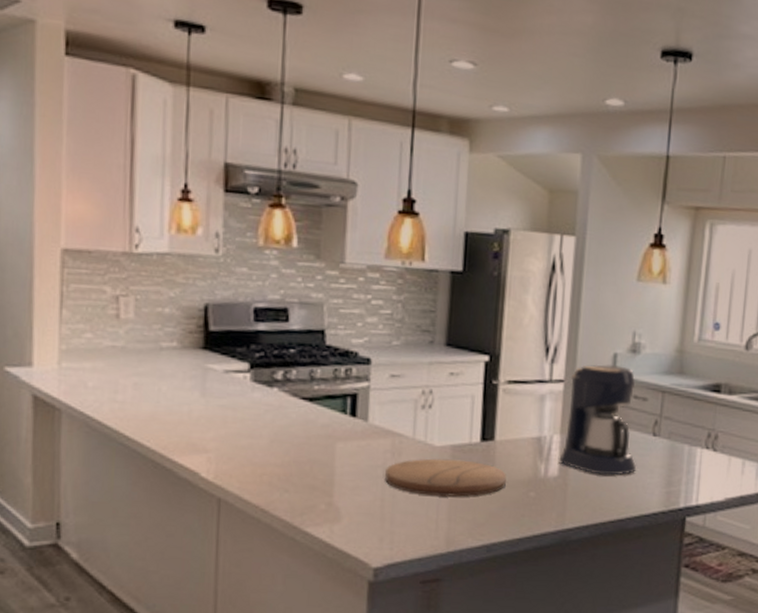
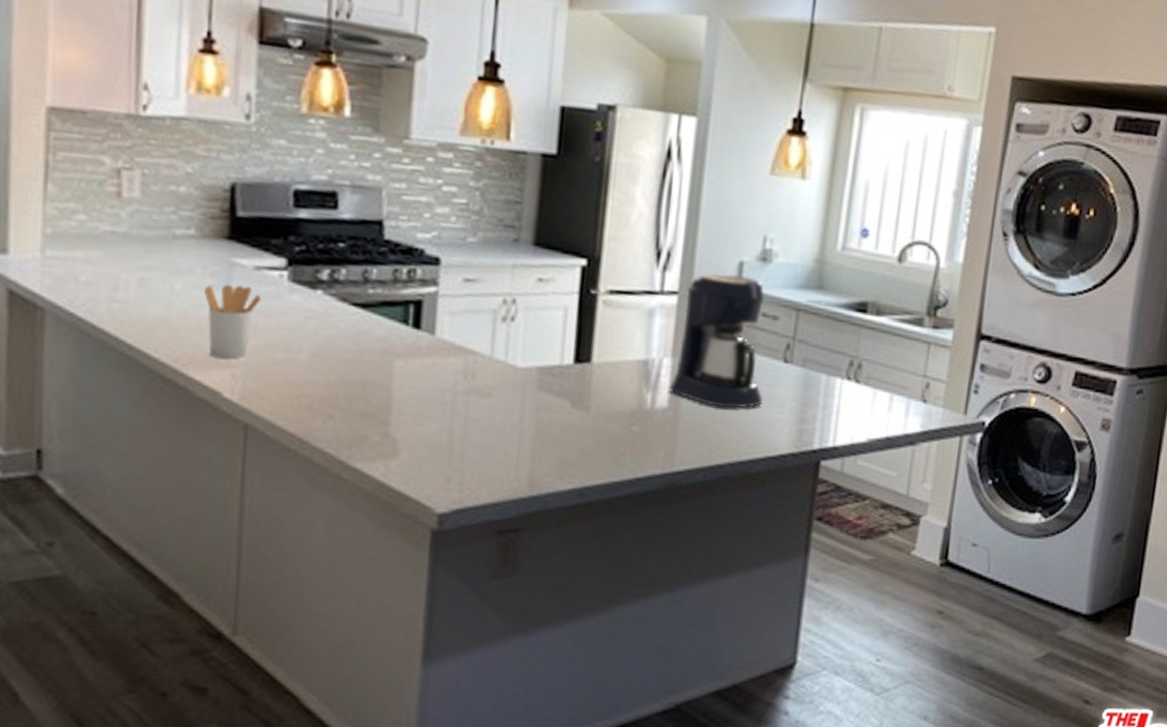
utensil holder: none [185,385,230,447] -> present [205,284,261,360]
cutting board: present [385,458,506,497] -> none [455,382,605,430]

